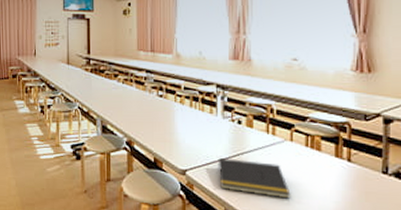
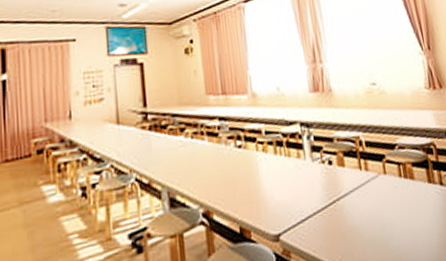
notepad: present [218,157,291,199] -> none [313,203,396,249]

